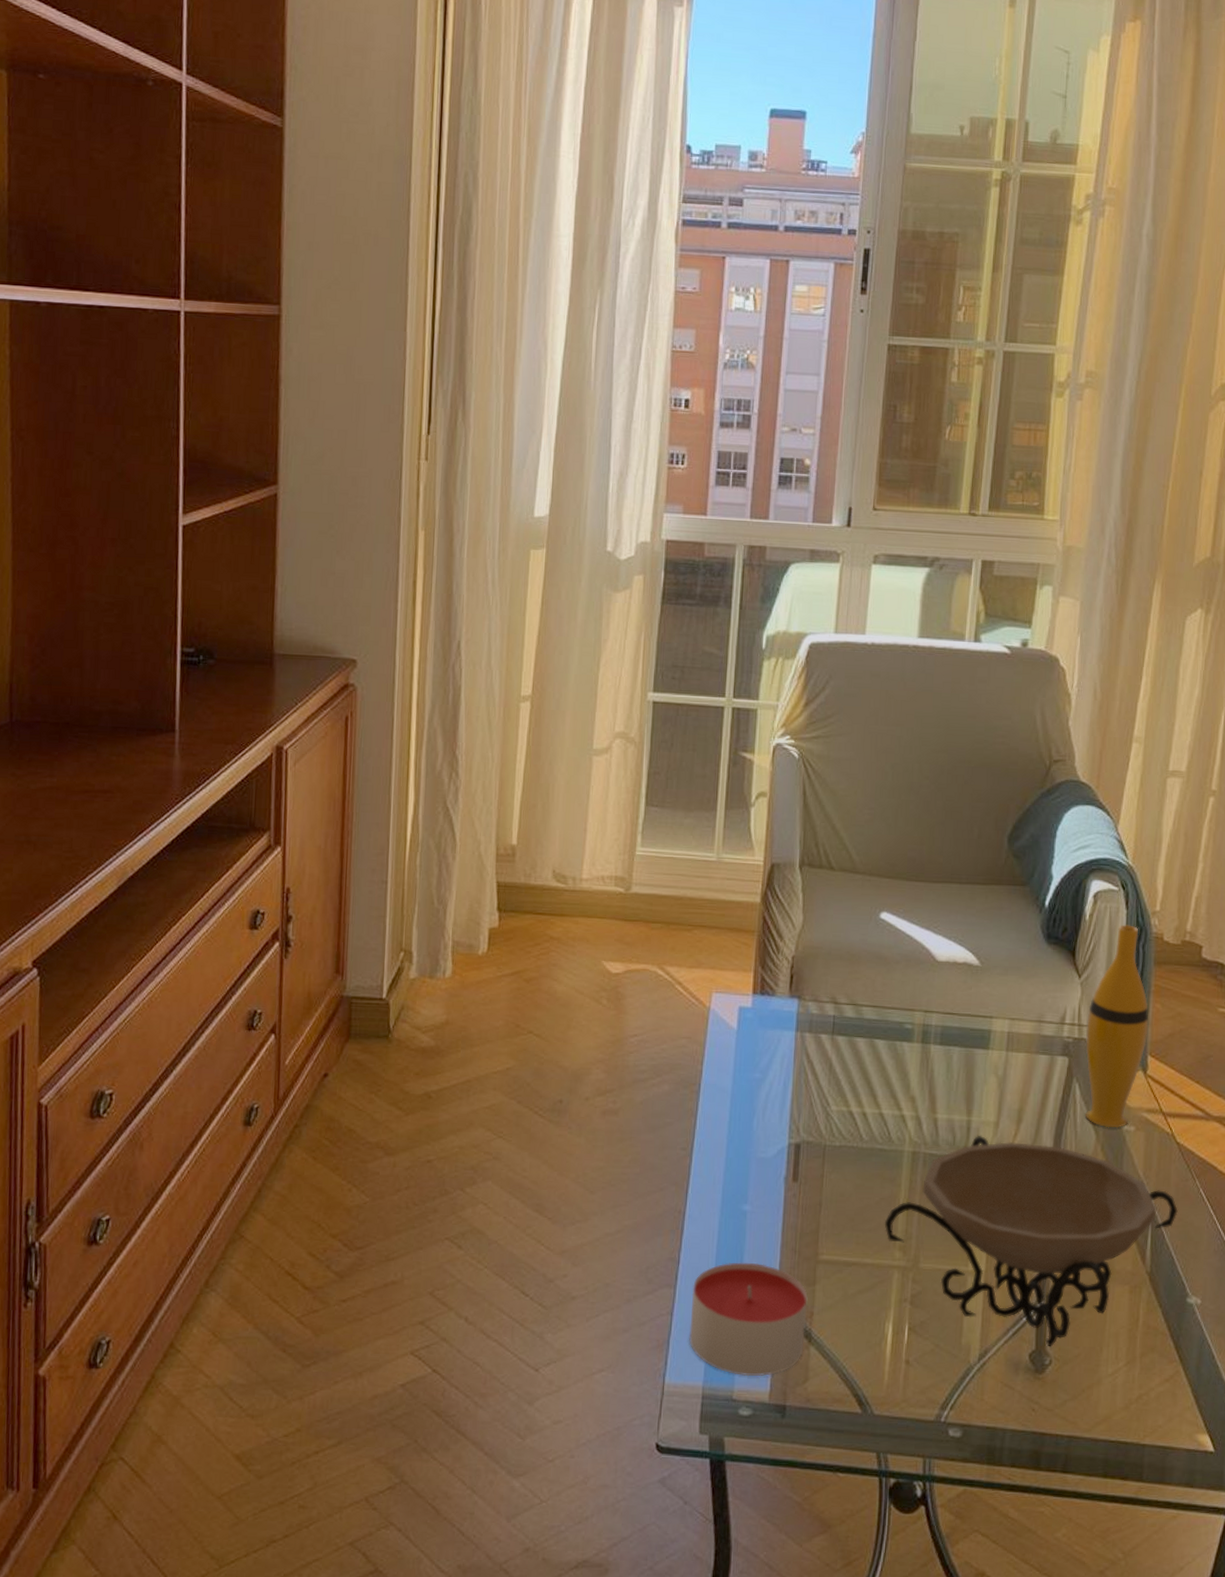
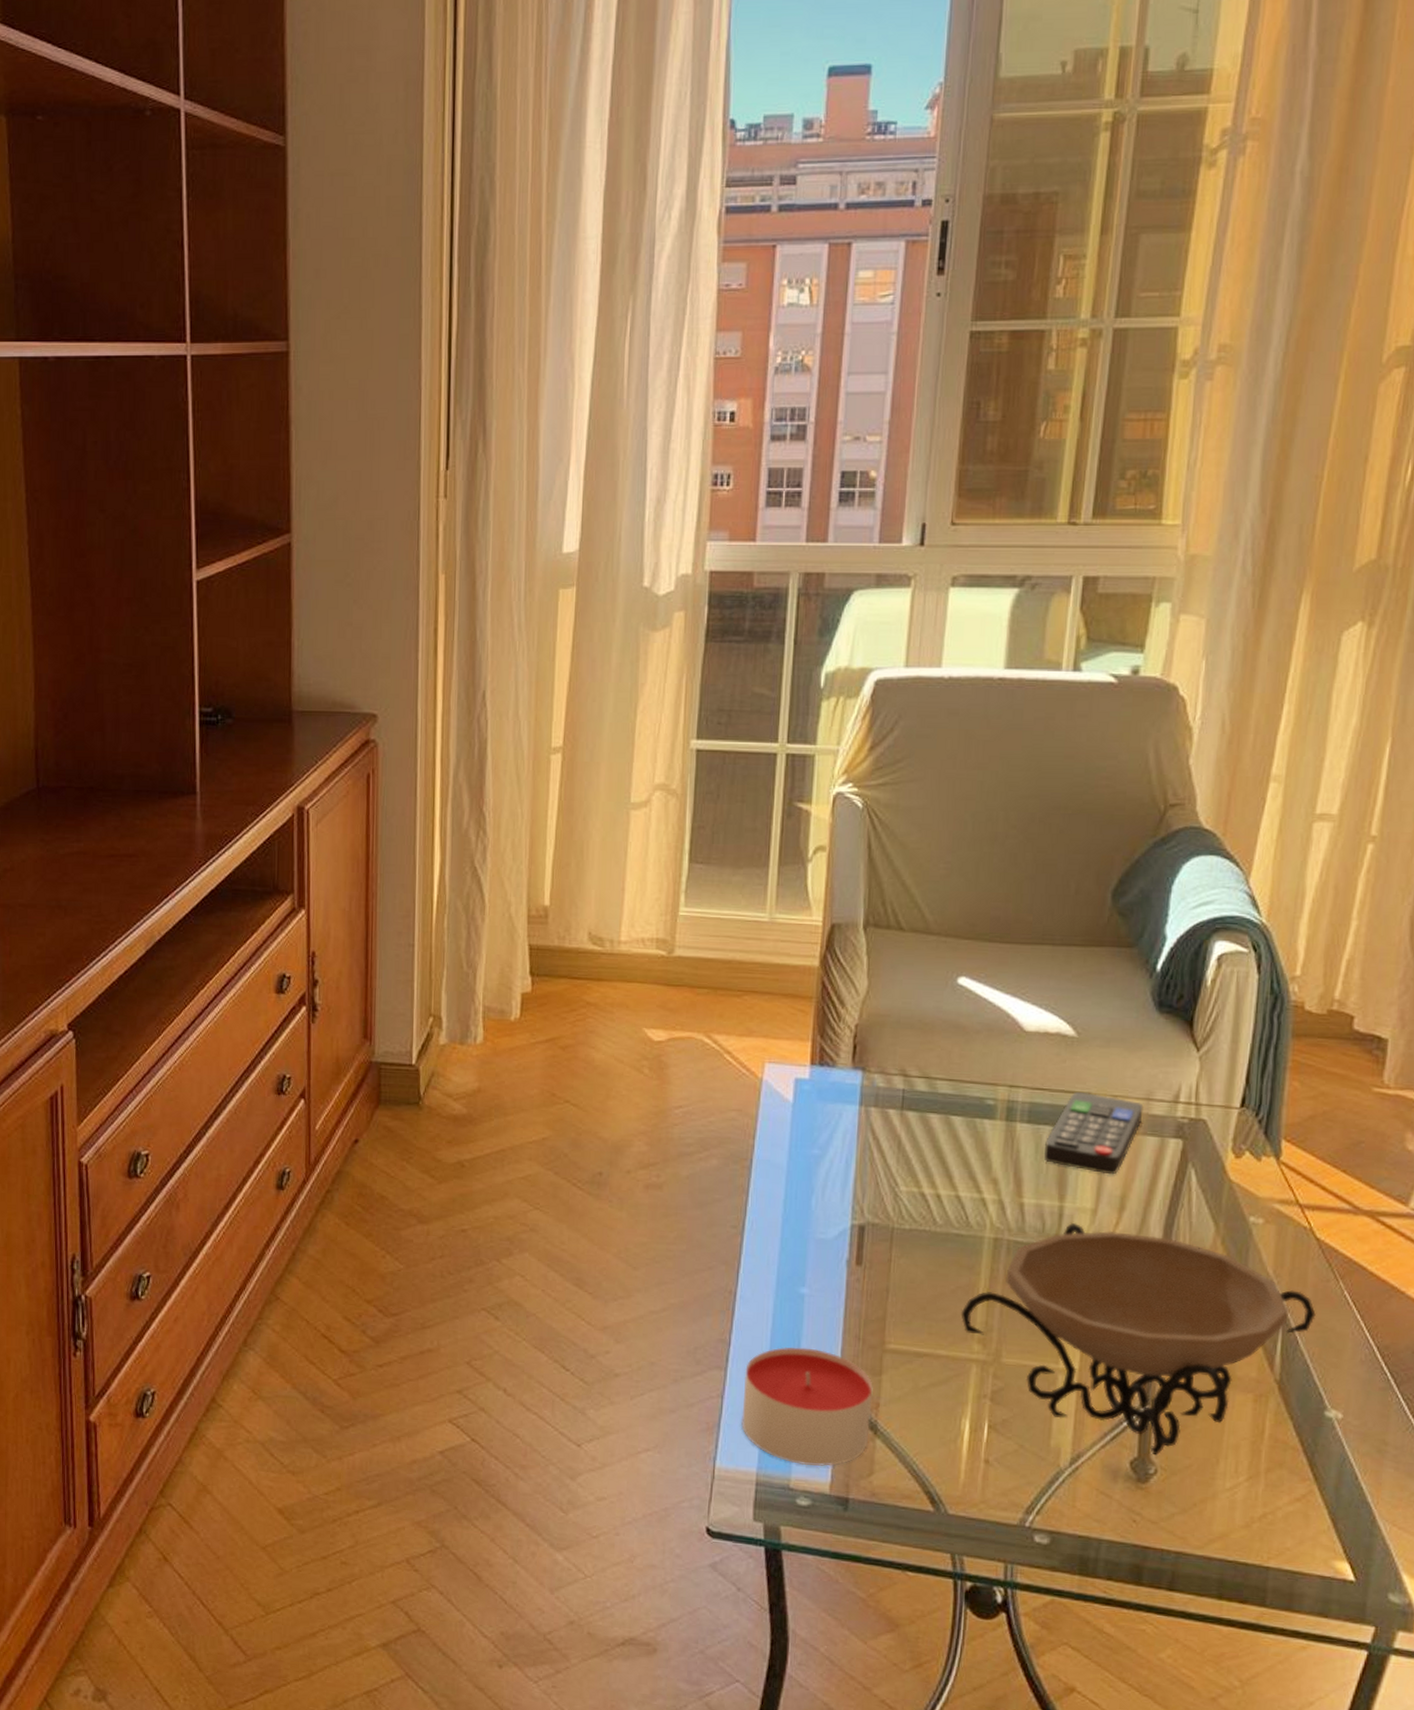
remote control: none [954,1015,1036,1090] -> present [1044,1091,1144,1175]
vase: present [1084,925,1148,1128] -> none [1201,991,1284,1220]

